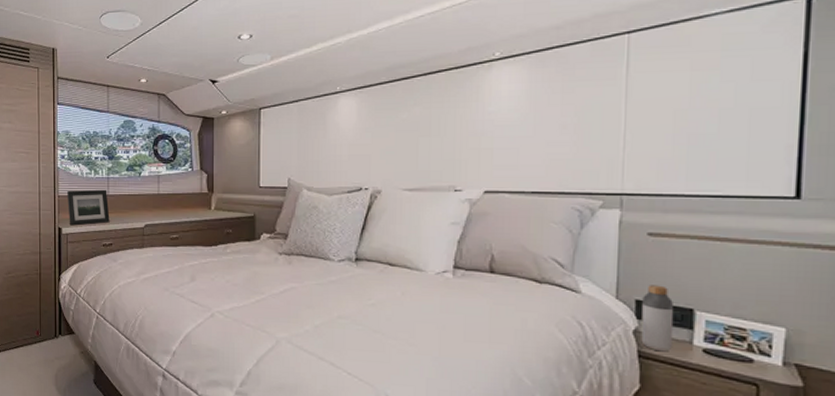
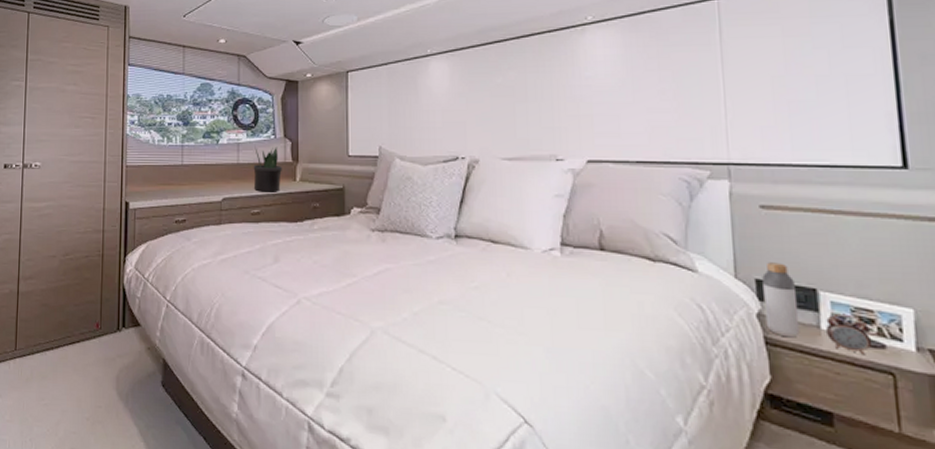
picture frame: present [67,189,110,226] -> none [136,158,184,200]
planter: none [172,177,200,221] -> present [253,145,283,194]
alarm clock: none [697,331,742,368] -> present [825,313,873,355]

